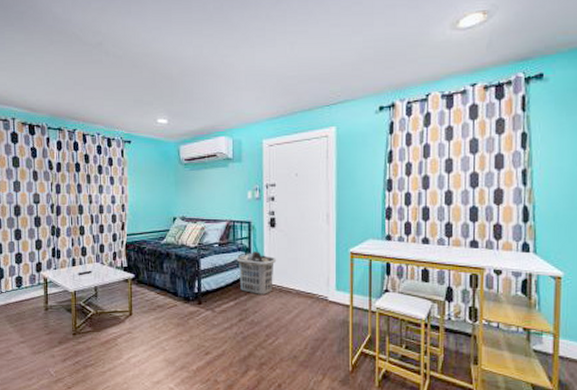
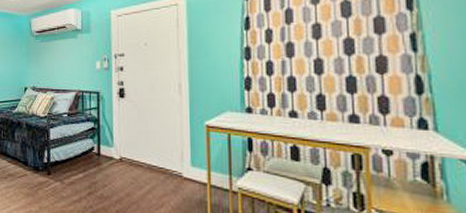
clothes hamper: present [236,251,277,296] -> none [85,122,127,169]

